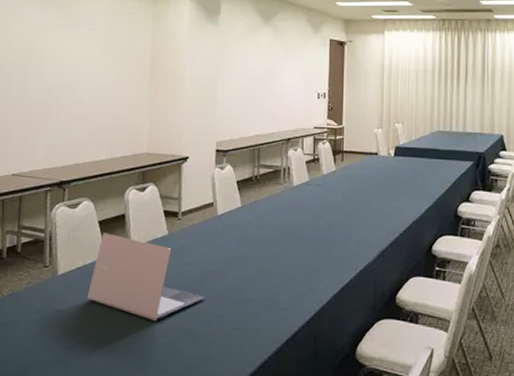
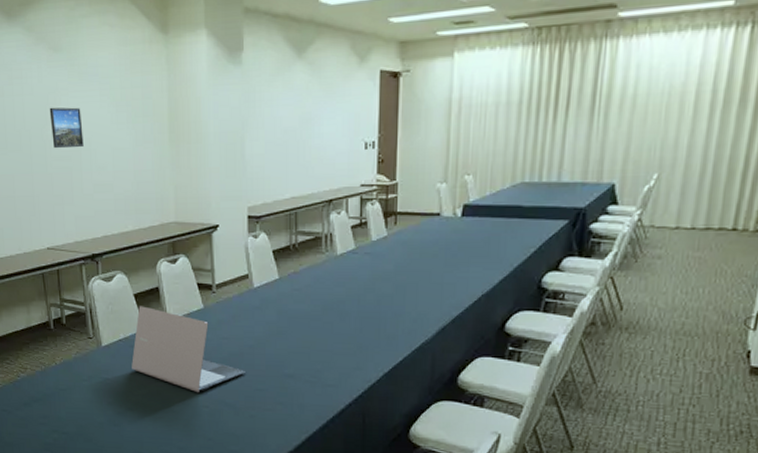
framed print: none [34,45,67,82] -> present [49,107,84,149]

